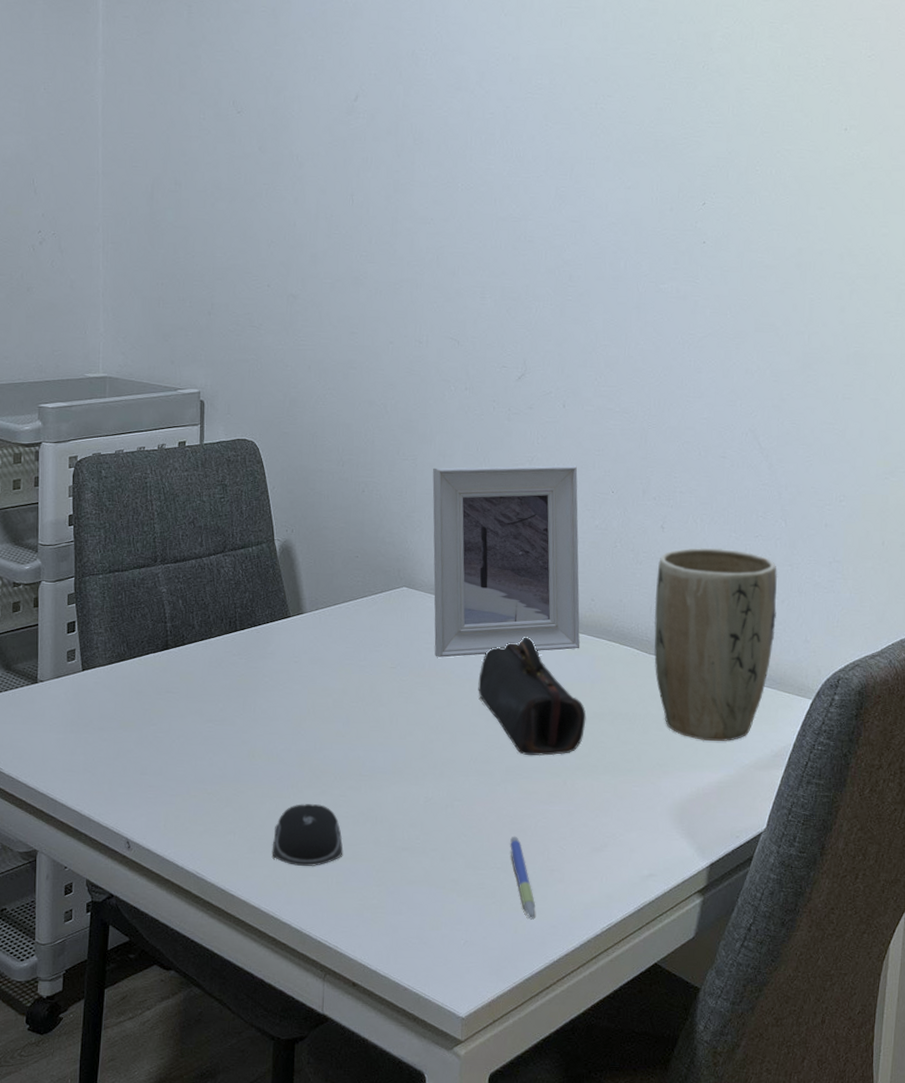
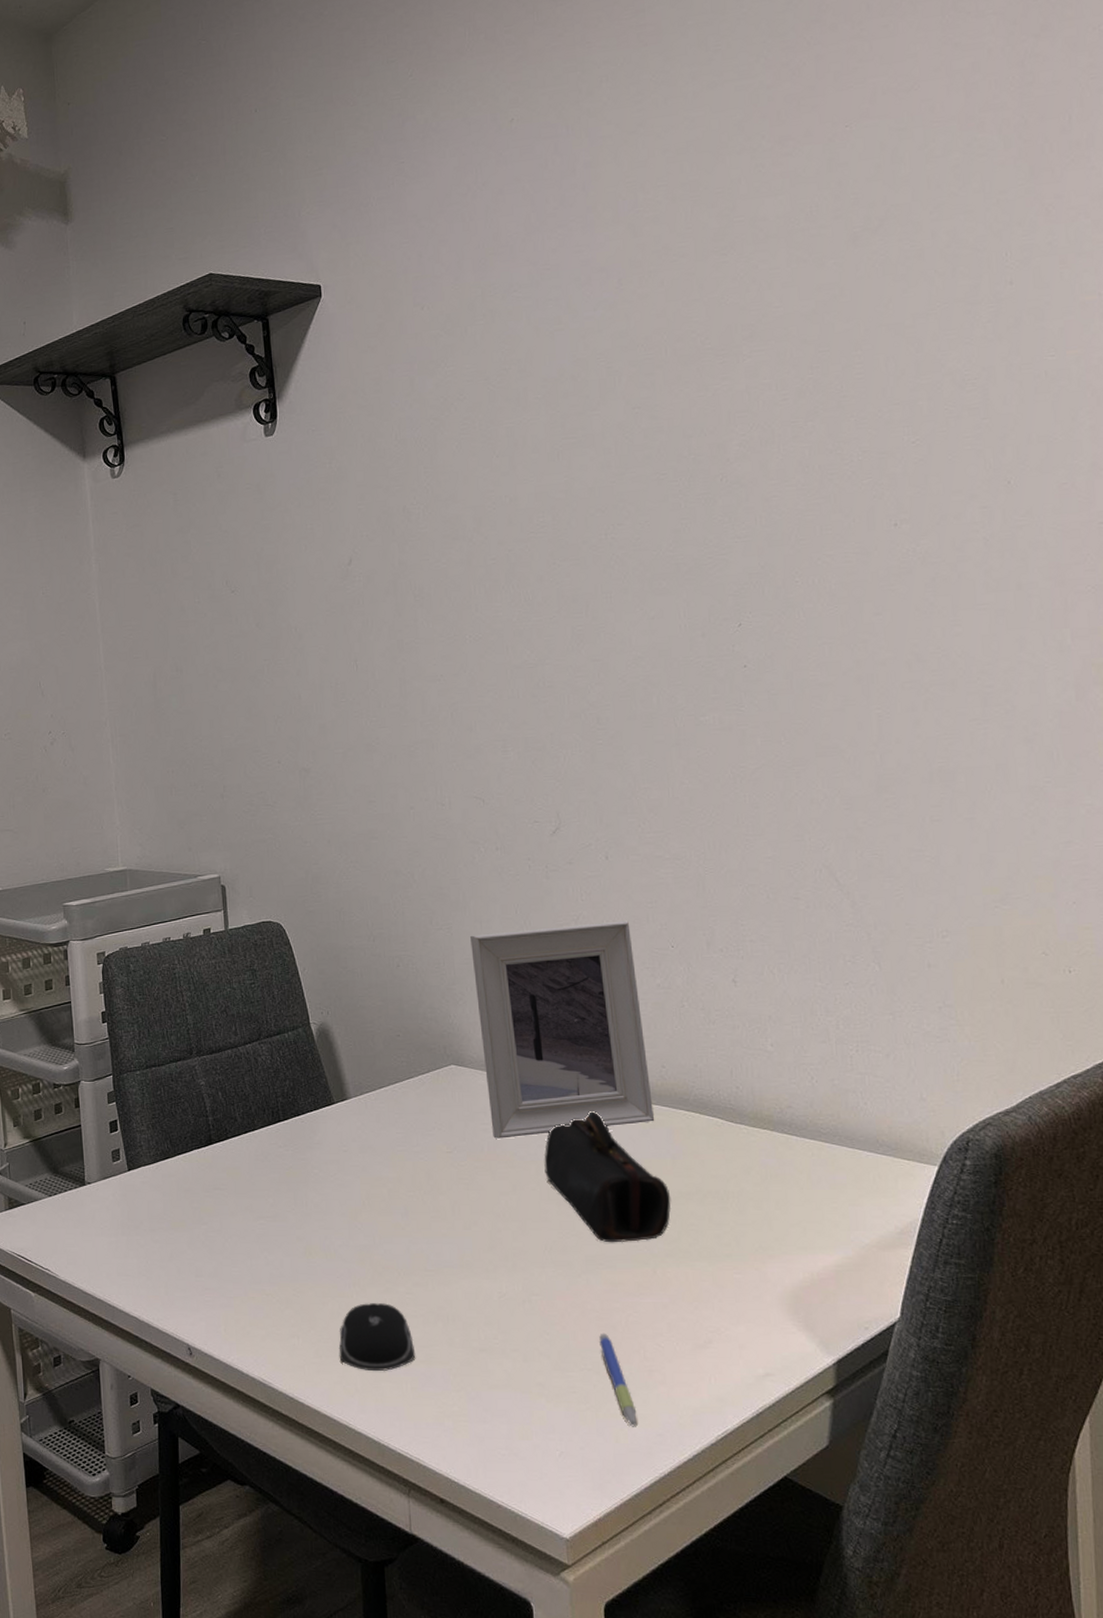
plant pot: present [654,547,778,741] -> none [734,999,883,1218]

